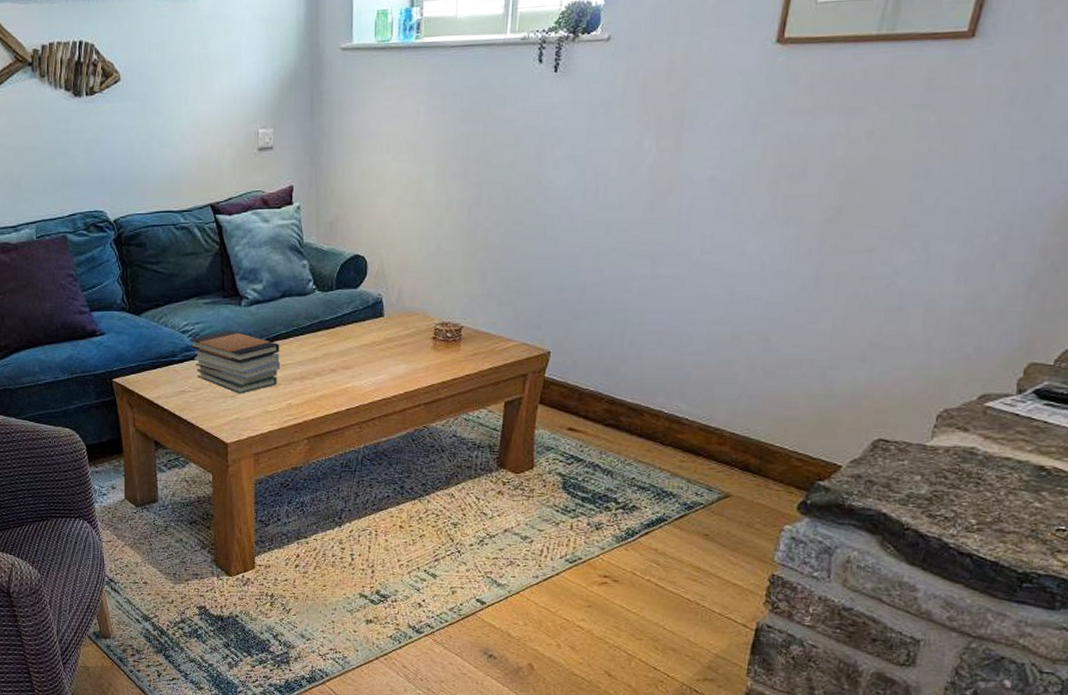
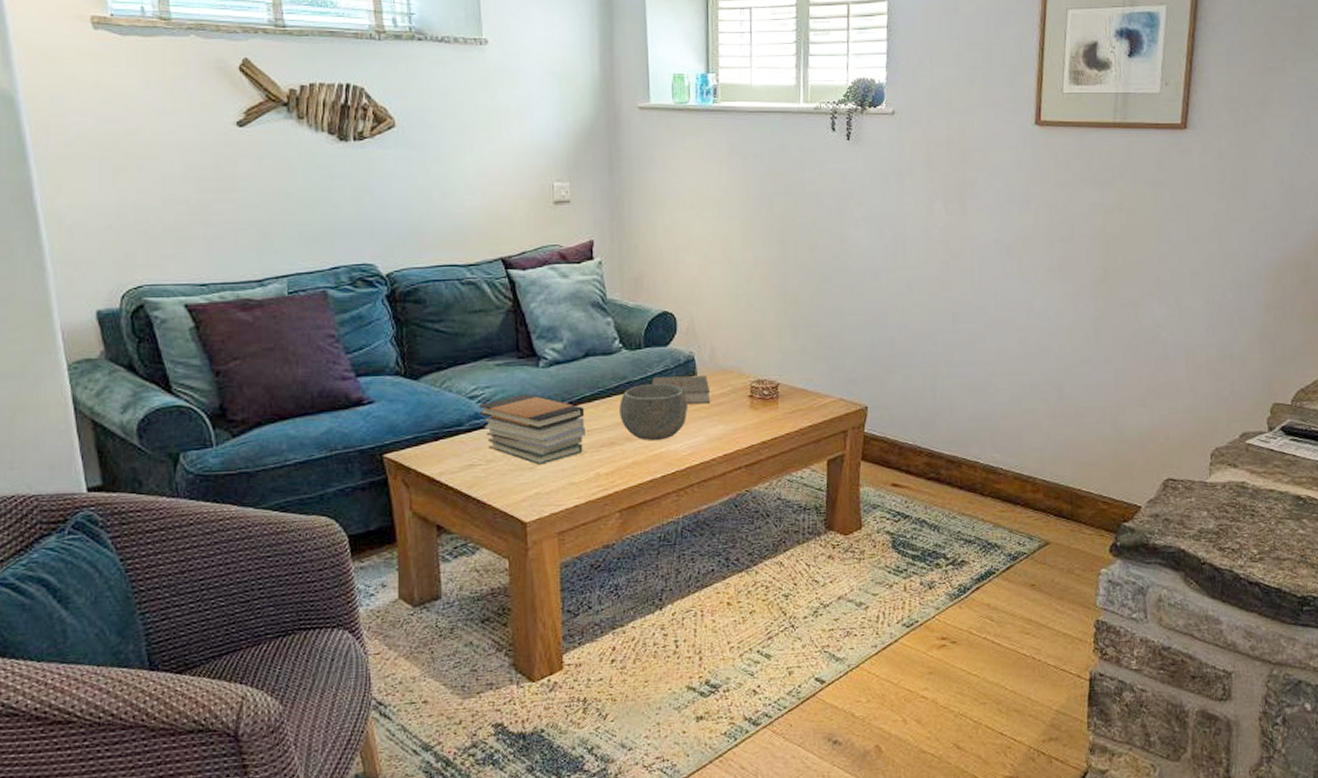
bowl: none [311,323,373,377] -> present [619,383,687,441]
book: none [342,317,396,344] -> present [652,376,711,405]

